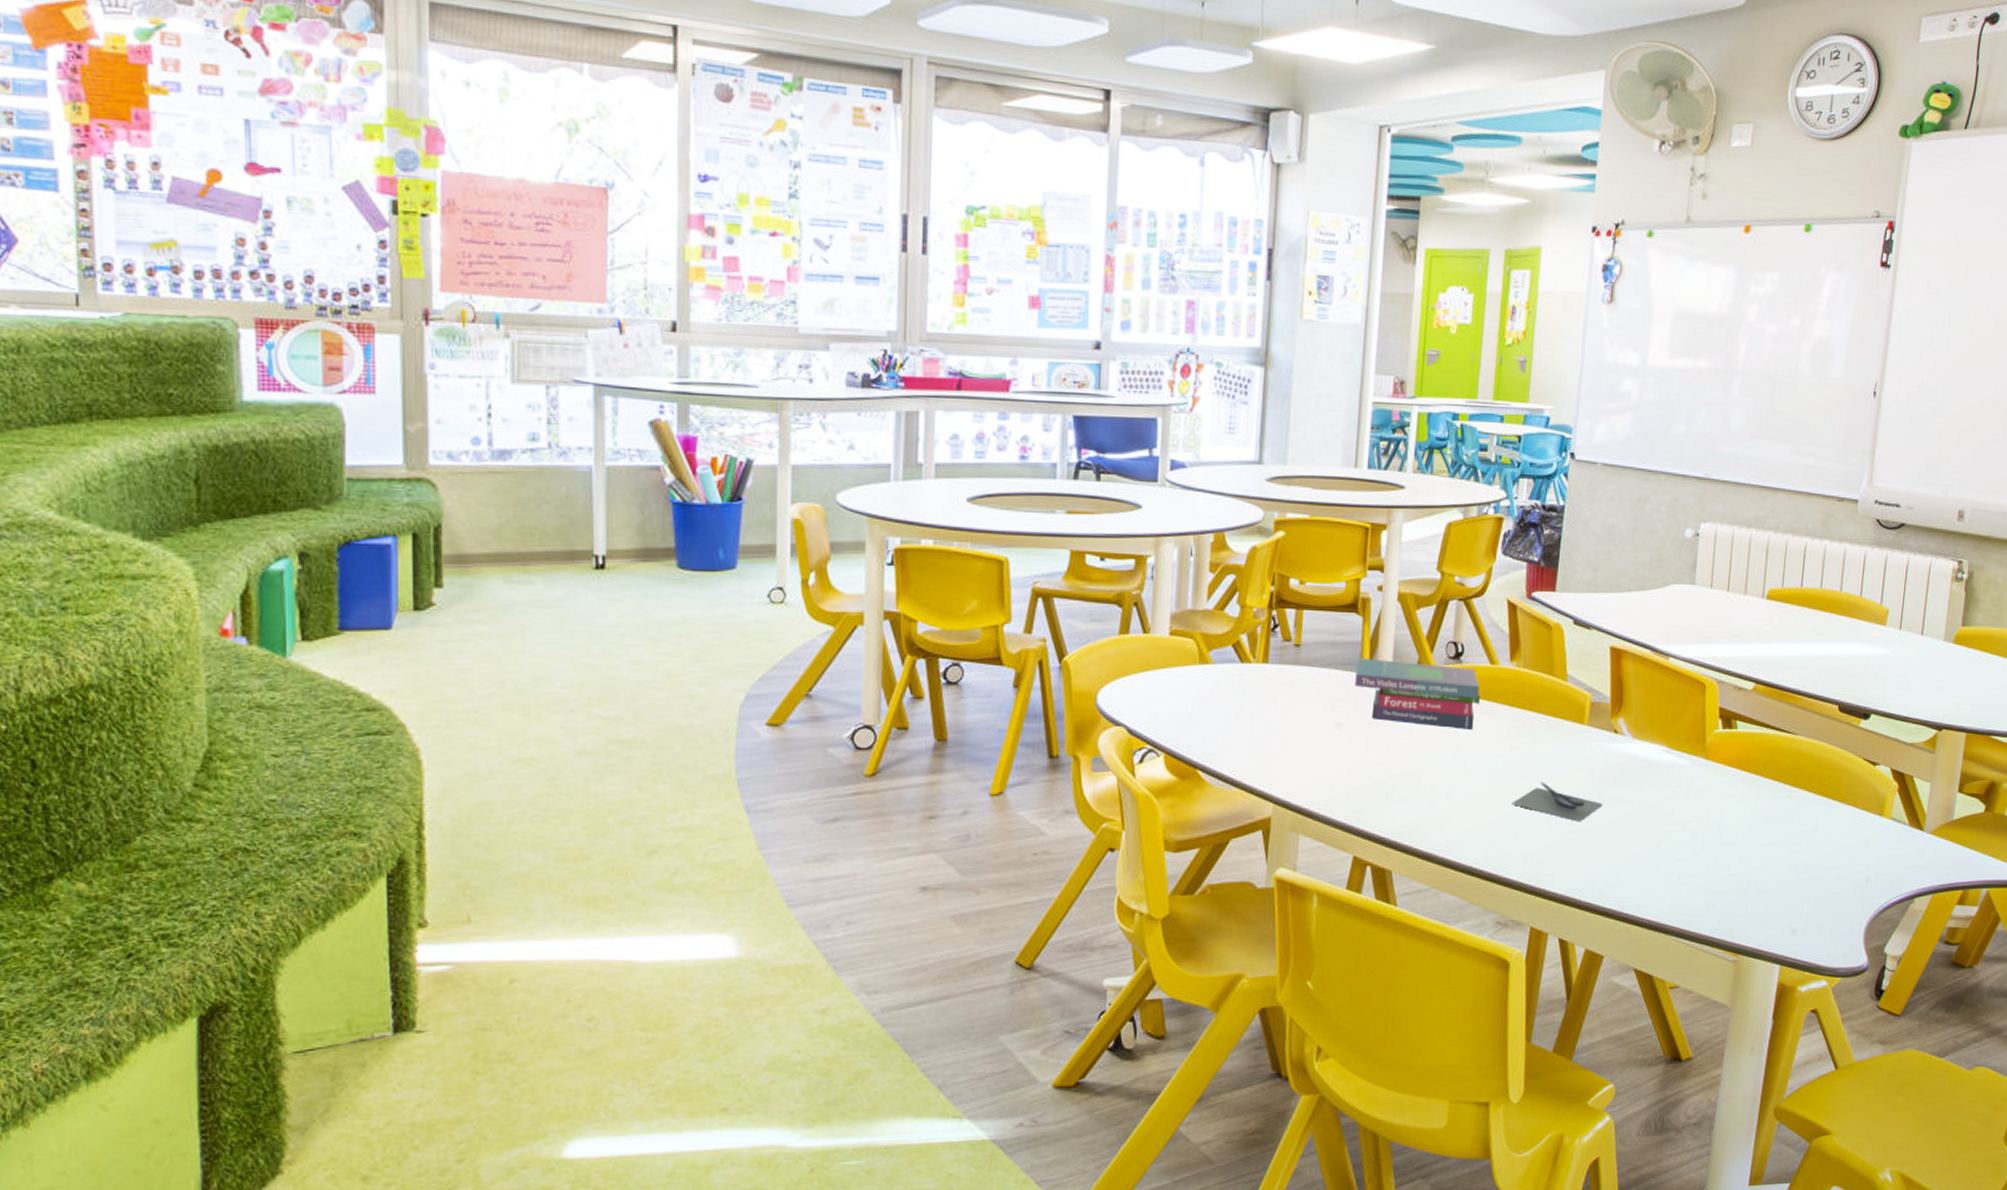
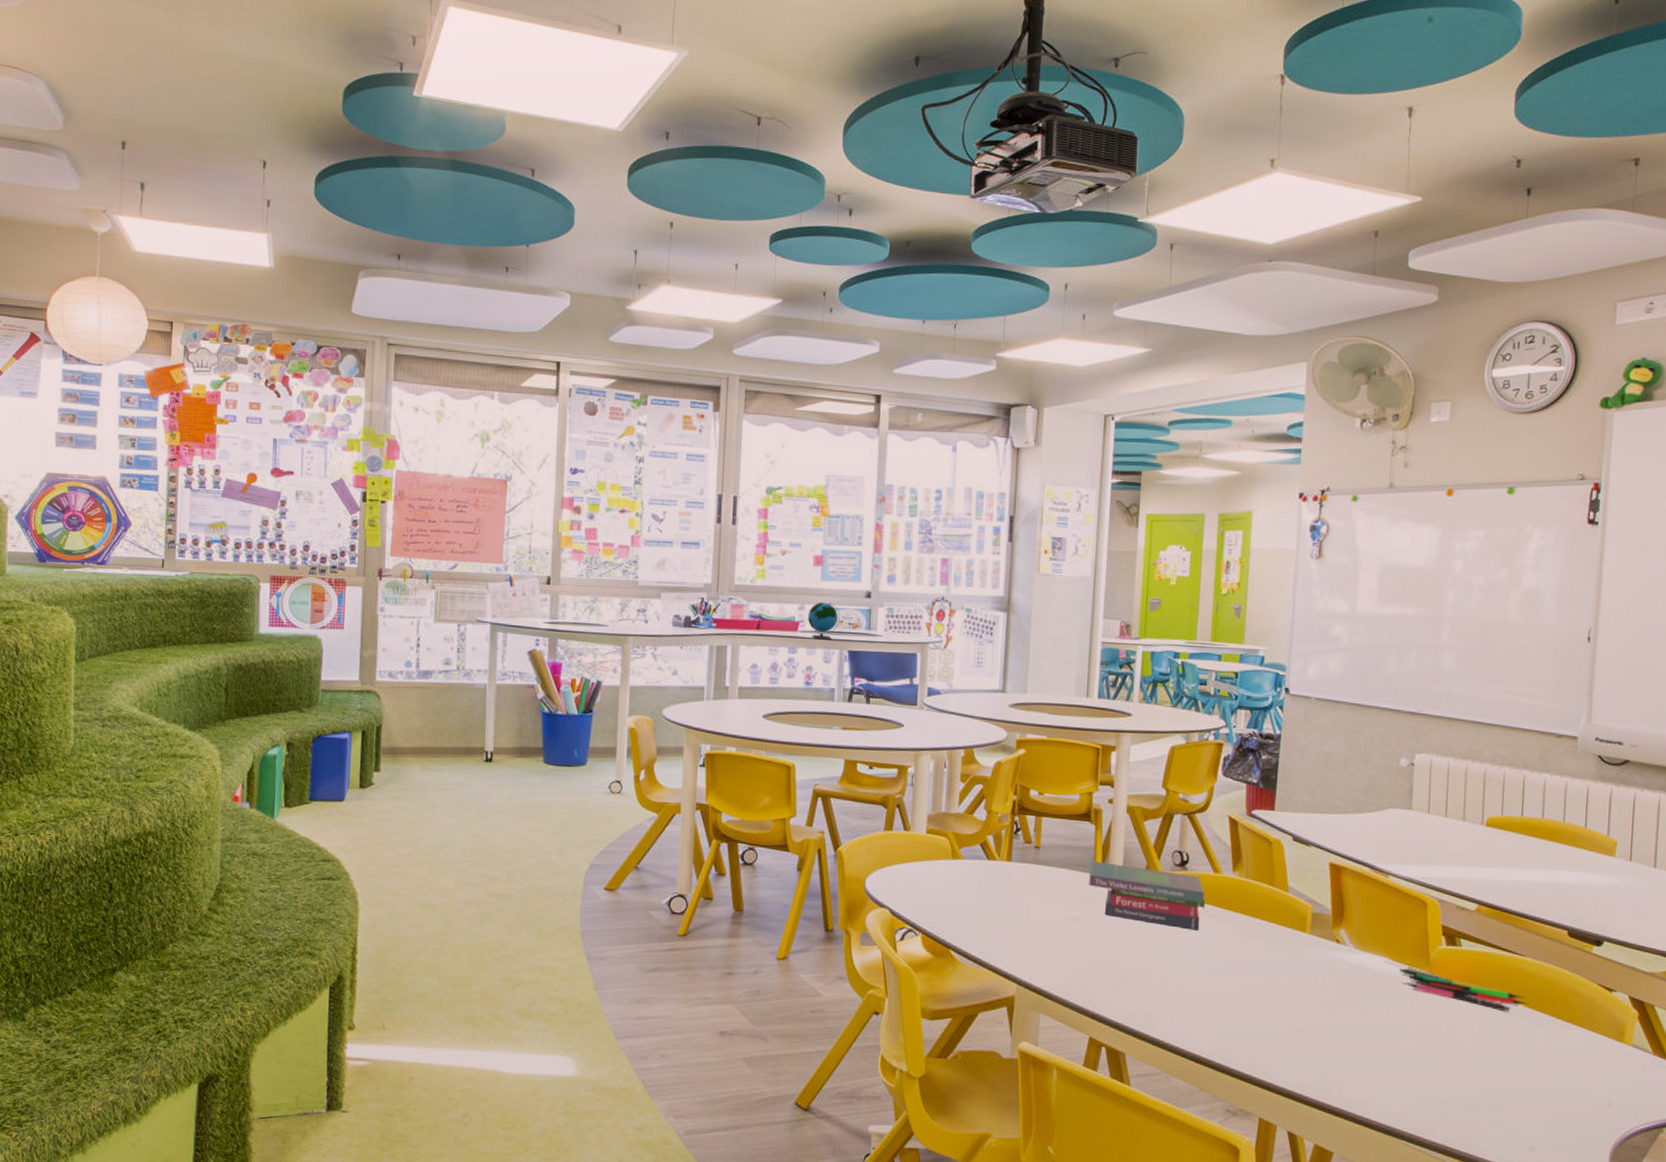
globe: none [1021,354,1063,401] -> present [807,602,840,639]
scissors: present [1511,781,1603,821] -> none [1237,982,1327,1022]
marker pen: none [1676,754,1799,793] -> present [1399,967,1529,1011]

